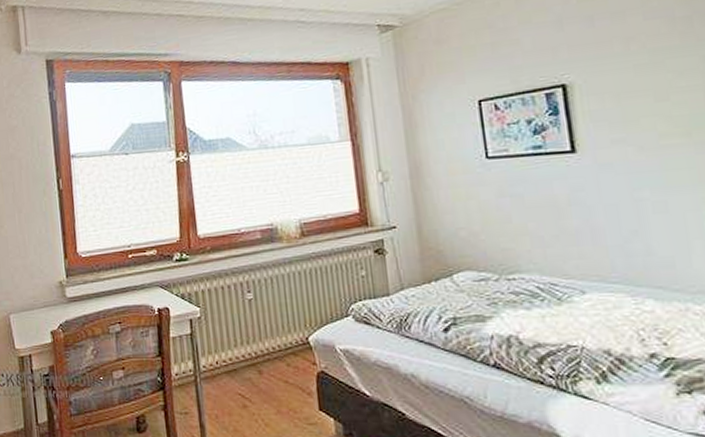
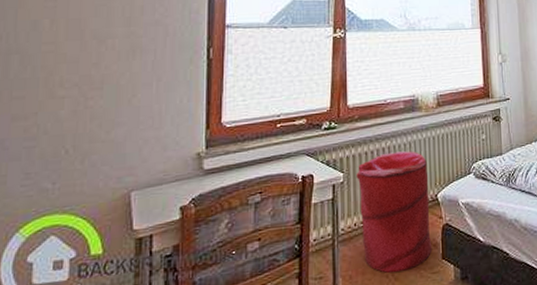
laundry hamper: none [214,287,307,418] -> present [356,151,433,273]

